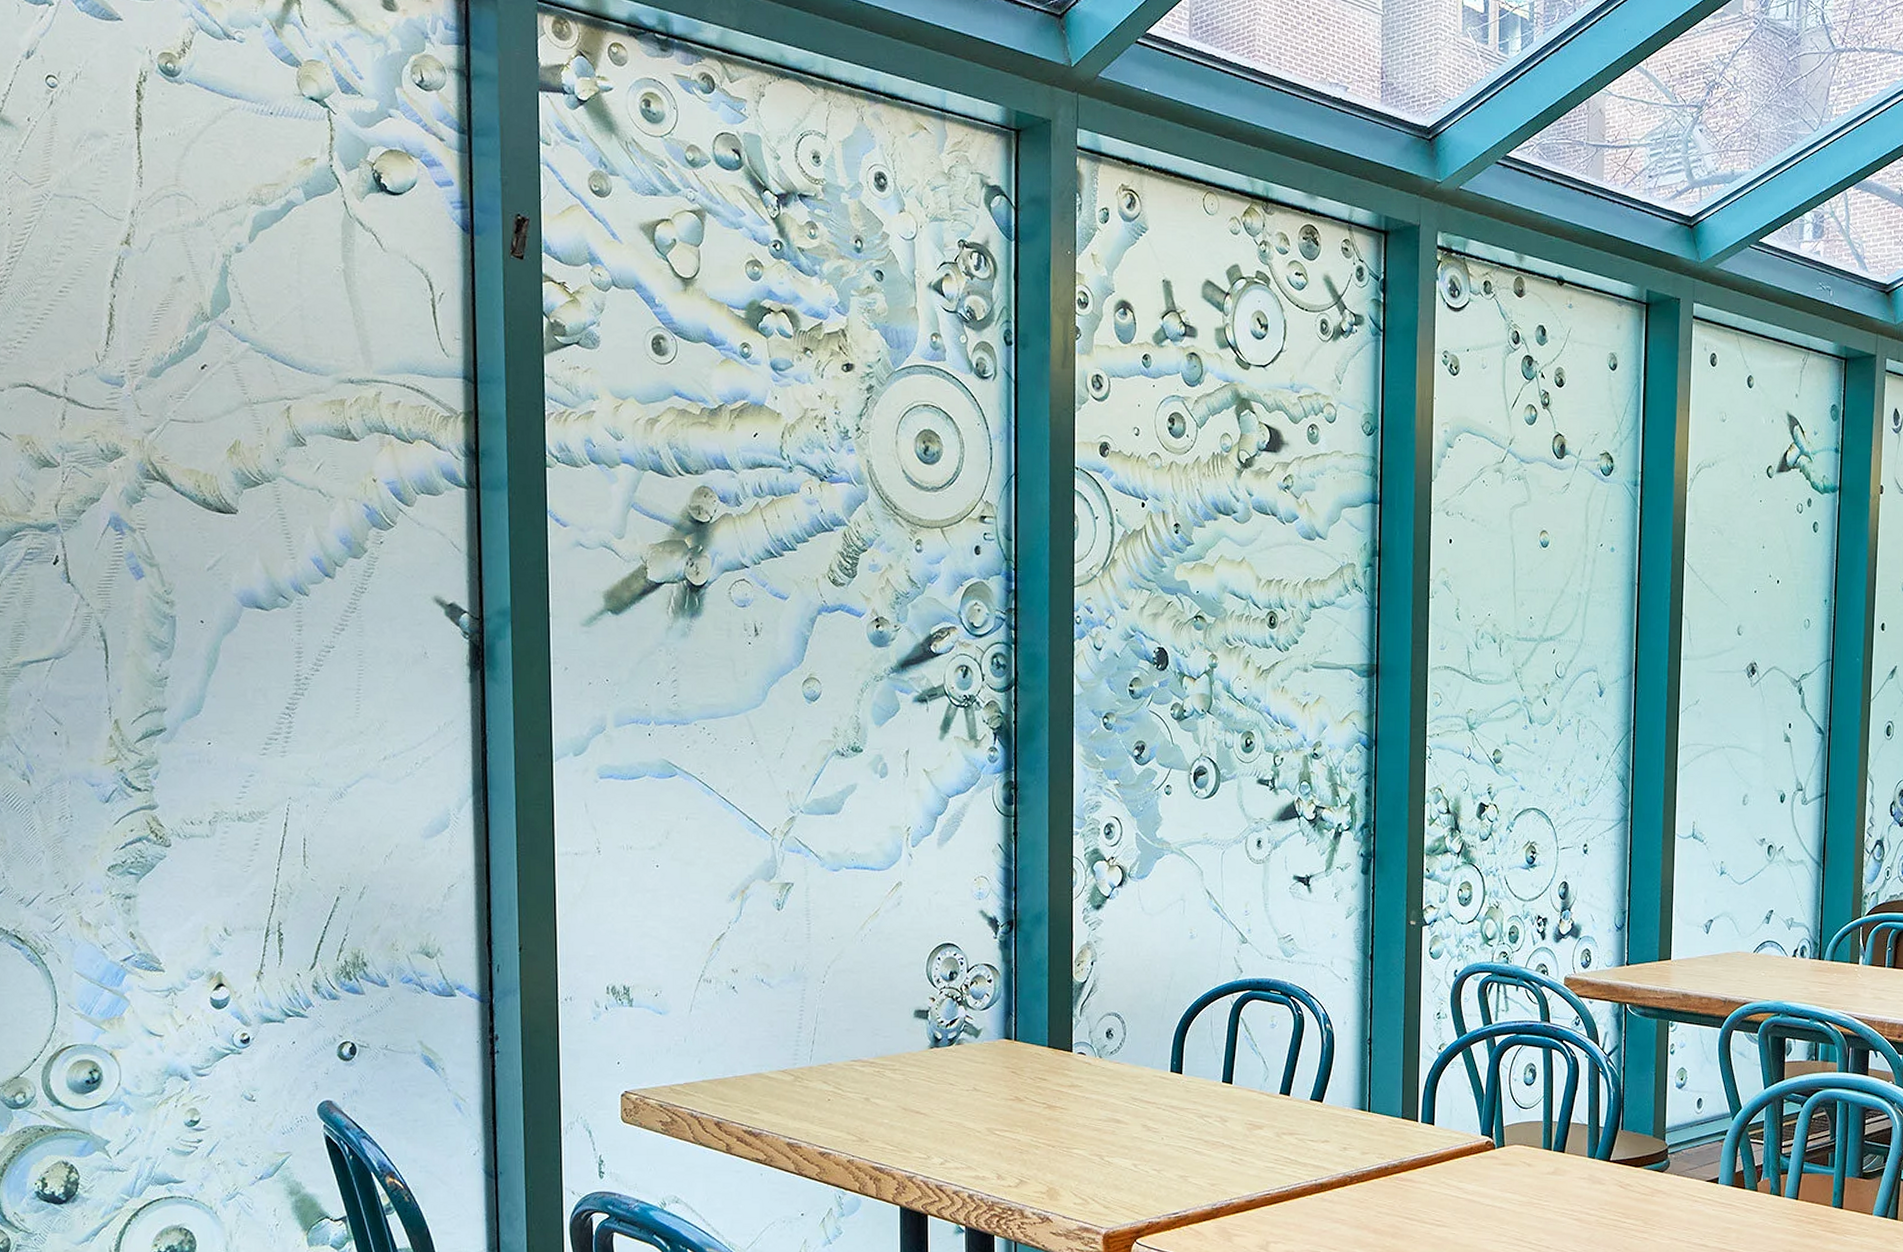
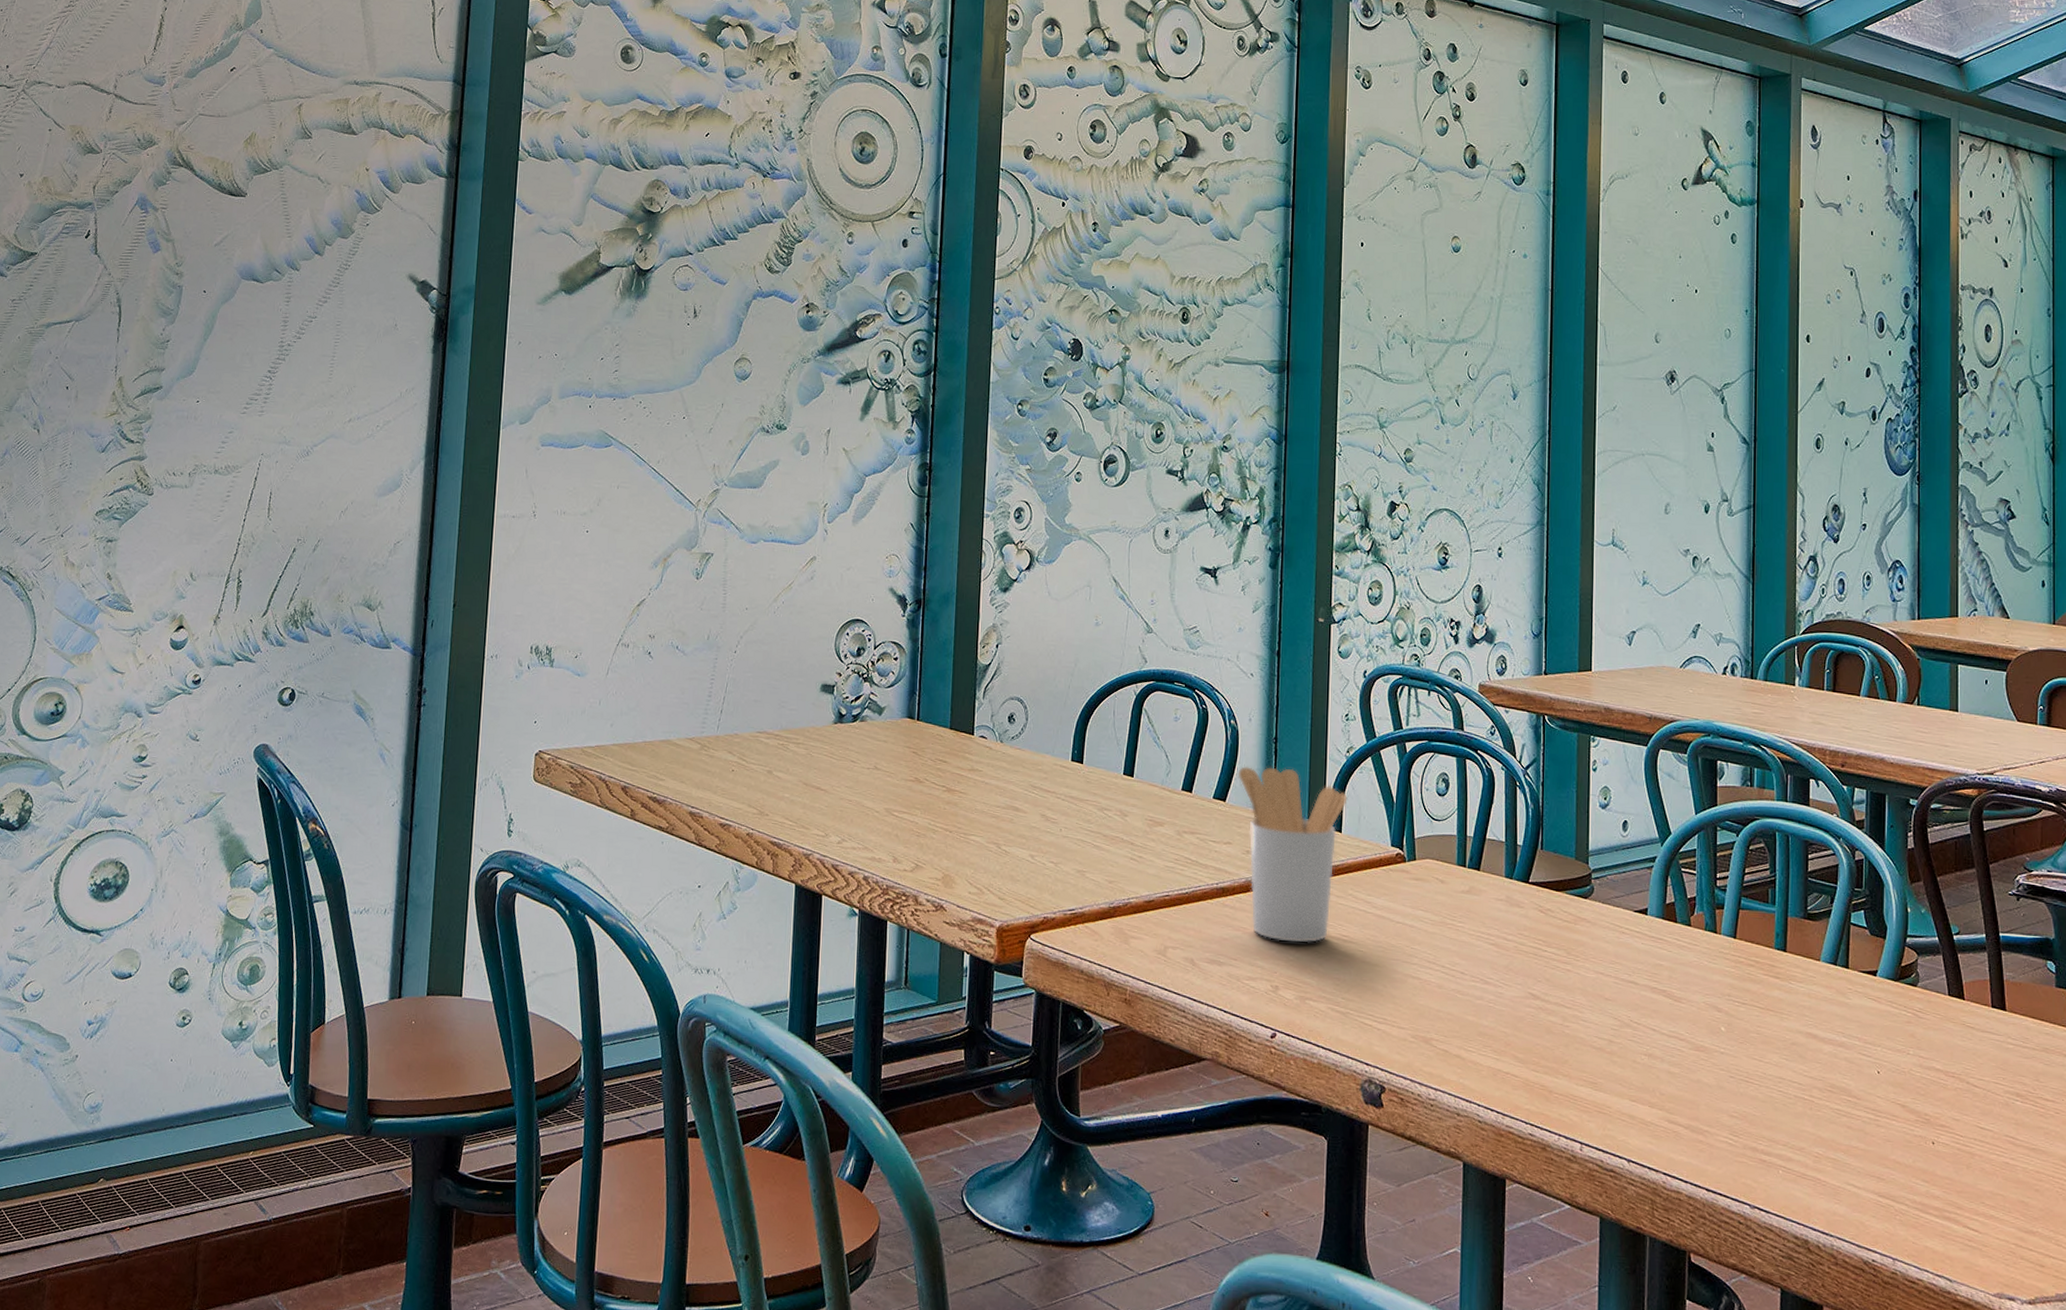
utensil holder: none [1334,1067,1440,1230] -> present [1238,766,1348,942]

